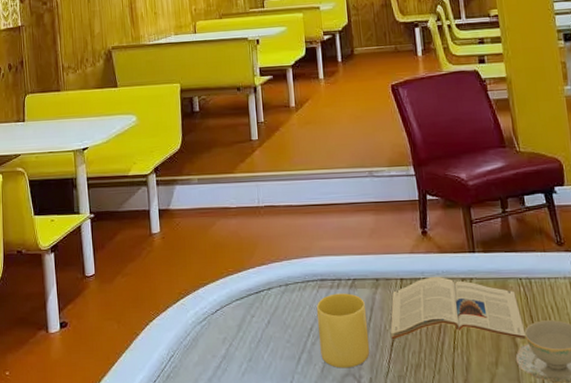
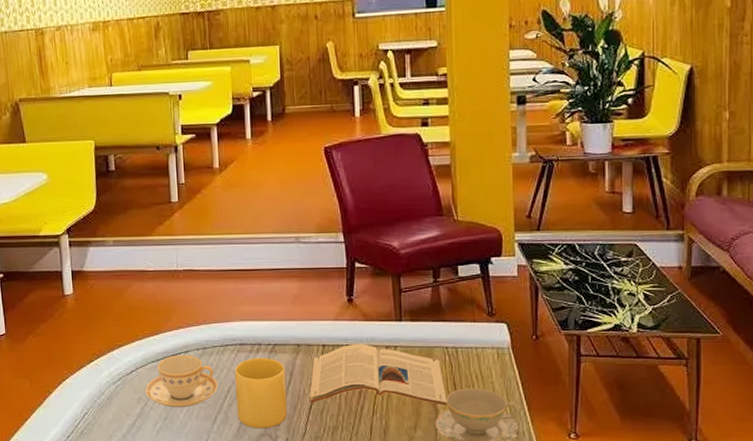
teacup: none [230,292,301,348] -> present [145,355,218,408]

